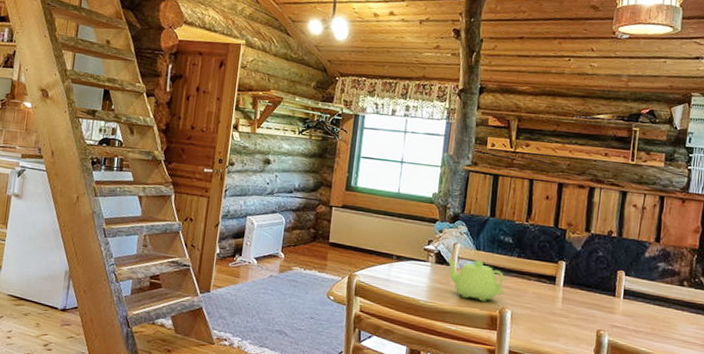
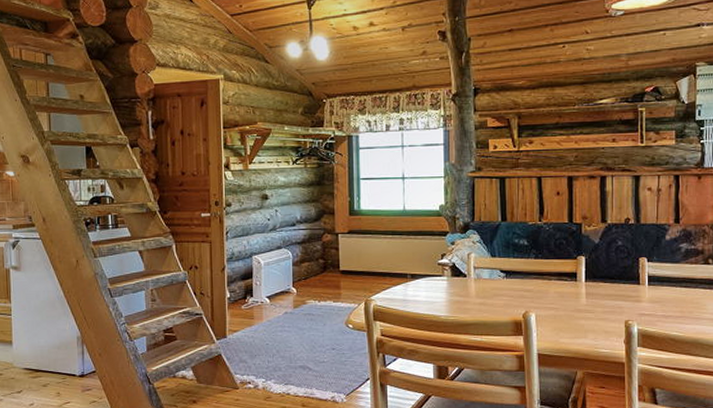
teapot: present [445,257,505,302] -> none [460,267,526,309]

